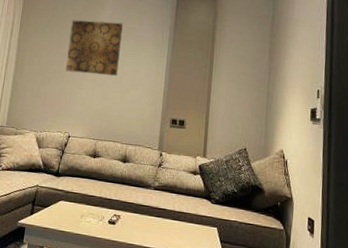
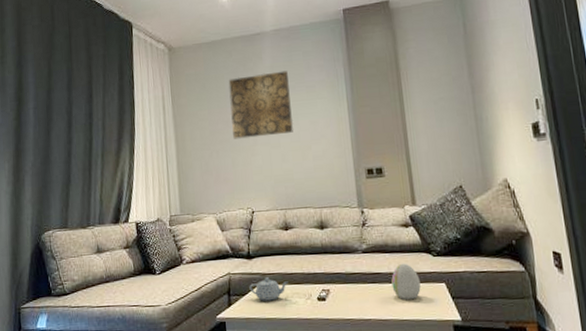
teapot: none [52,195,87,217] -> present [249,277,289,301]
decorative egg: none [173,204,197,237] -> present [391,263,421,300]

